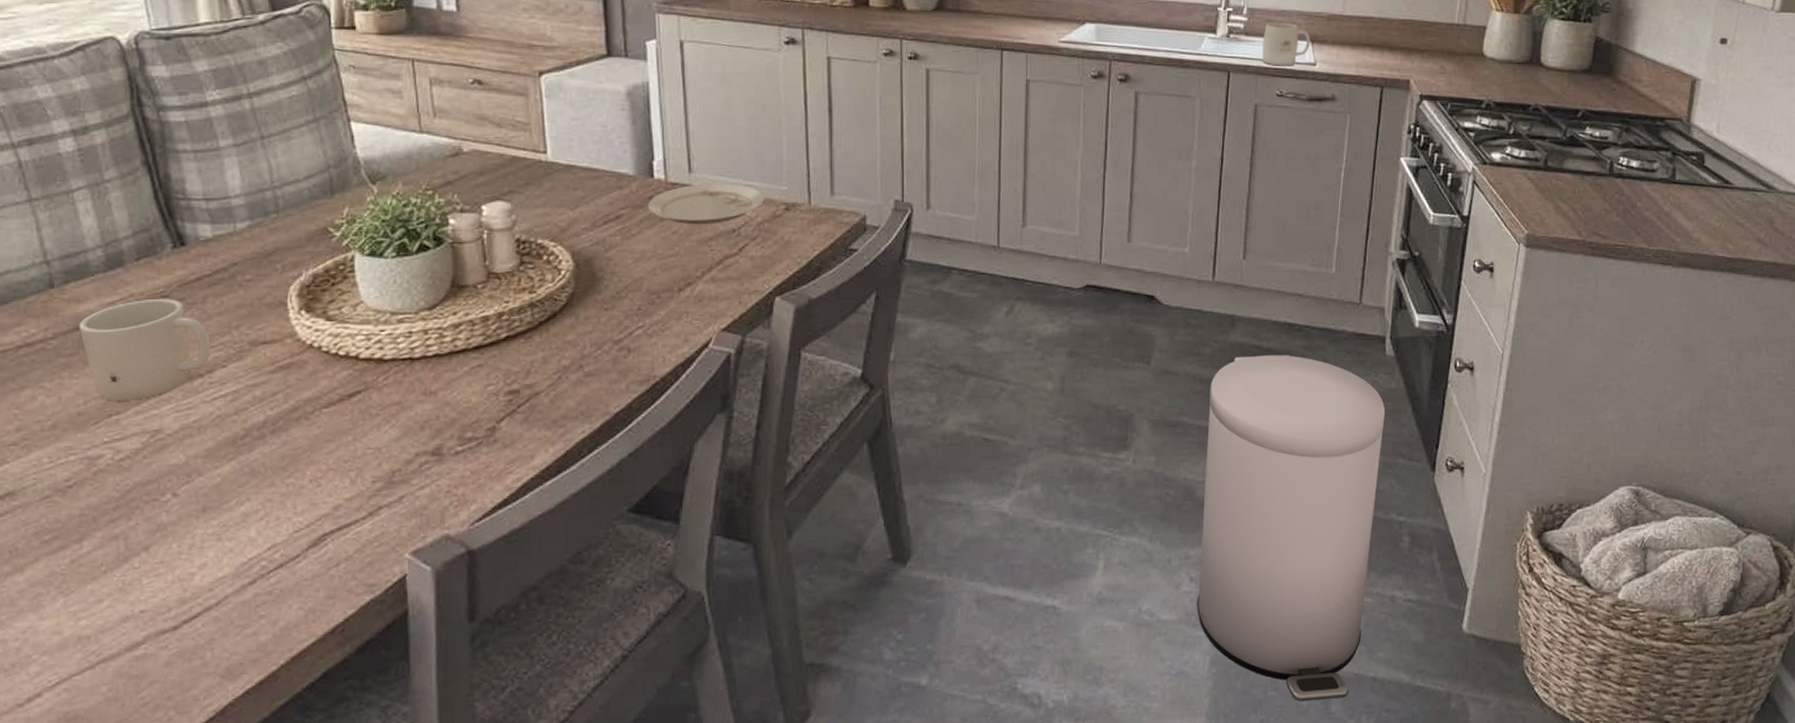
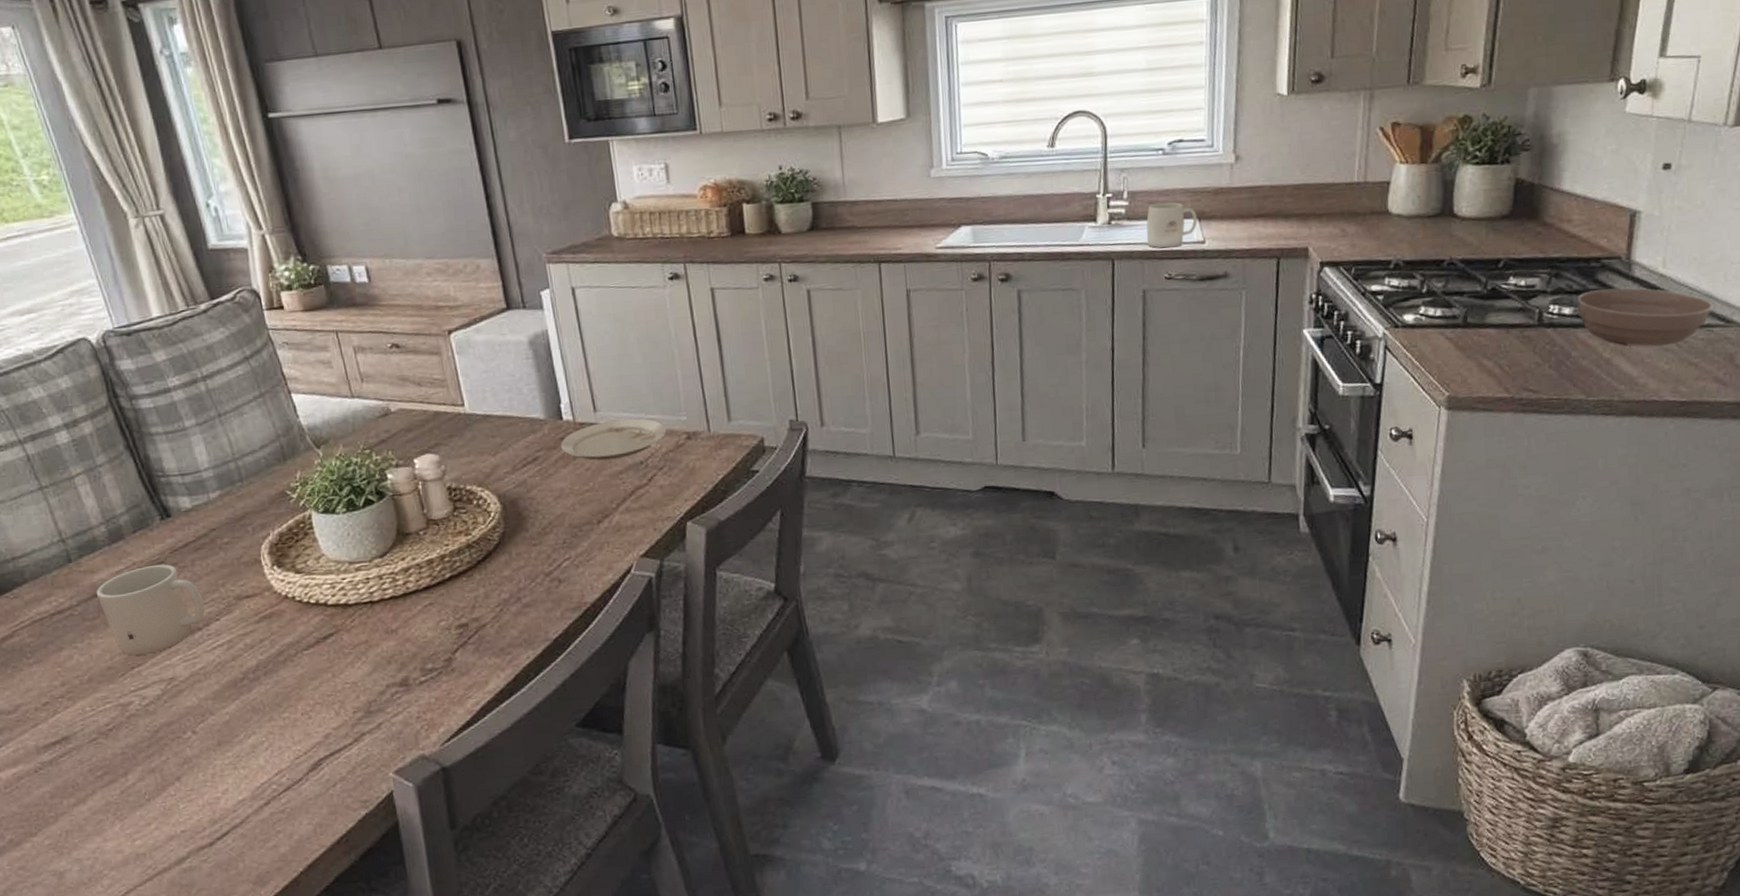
pedal bin: present [1197,355,1386,702] -> none [1118,539,1304,875]
bowl: none [1643,147,1757,205] -> present [1577,287,1713,348]

